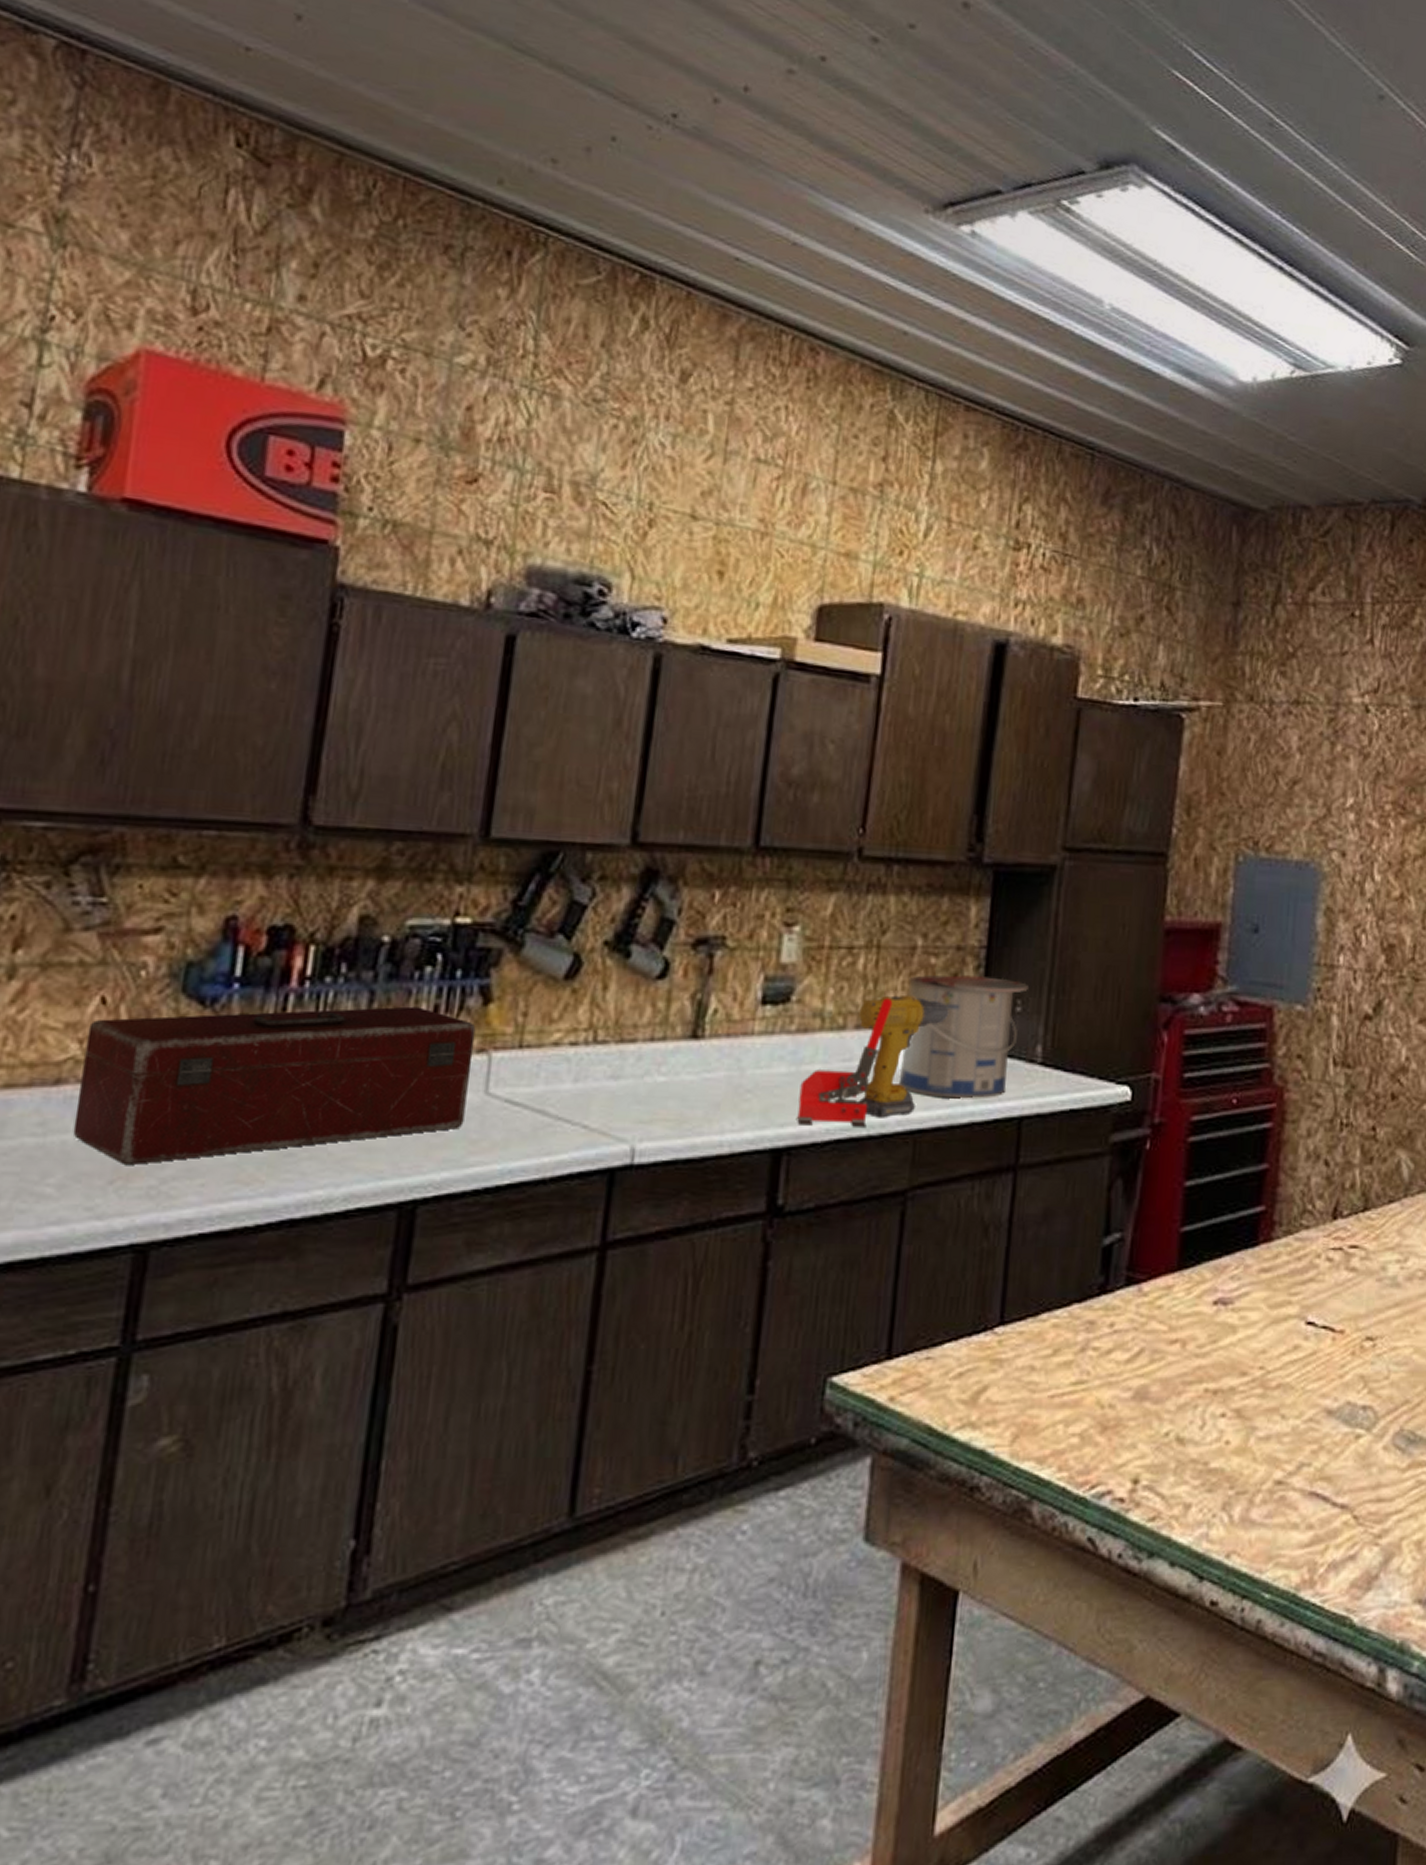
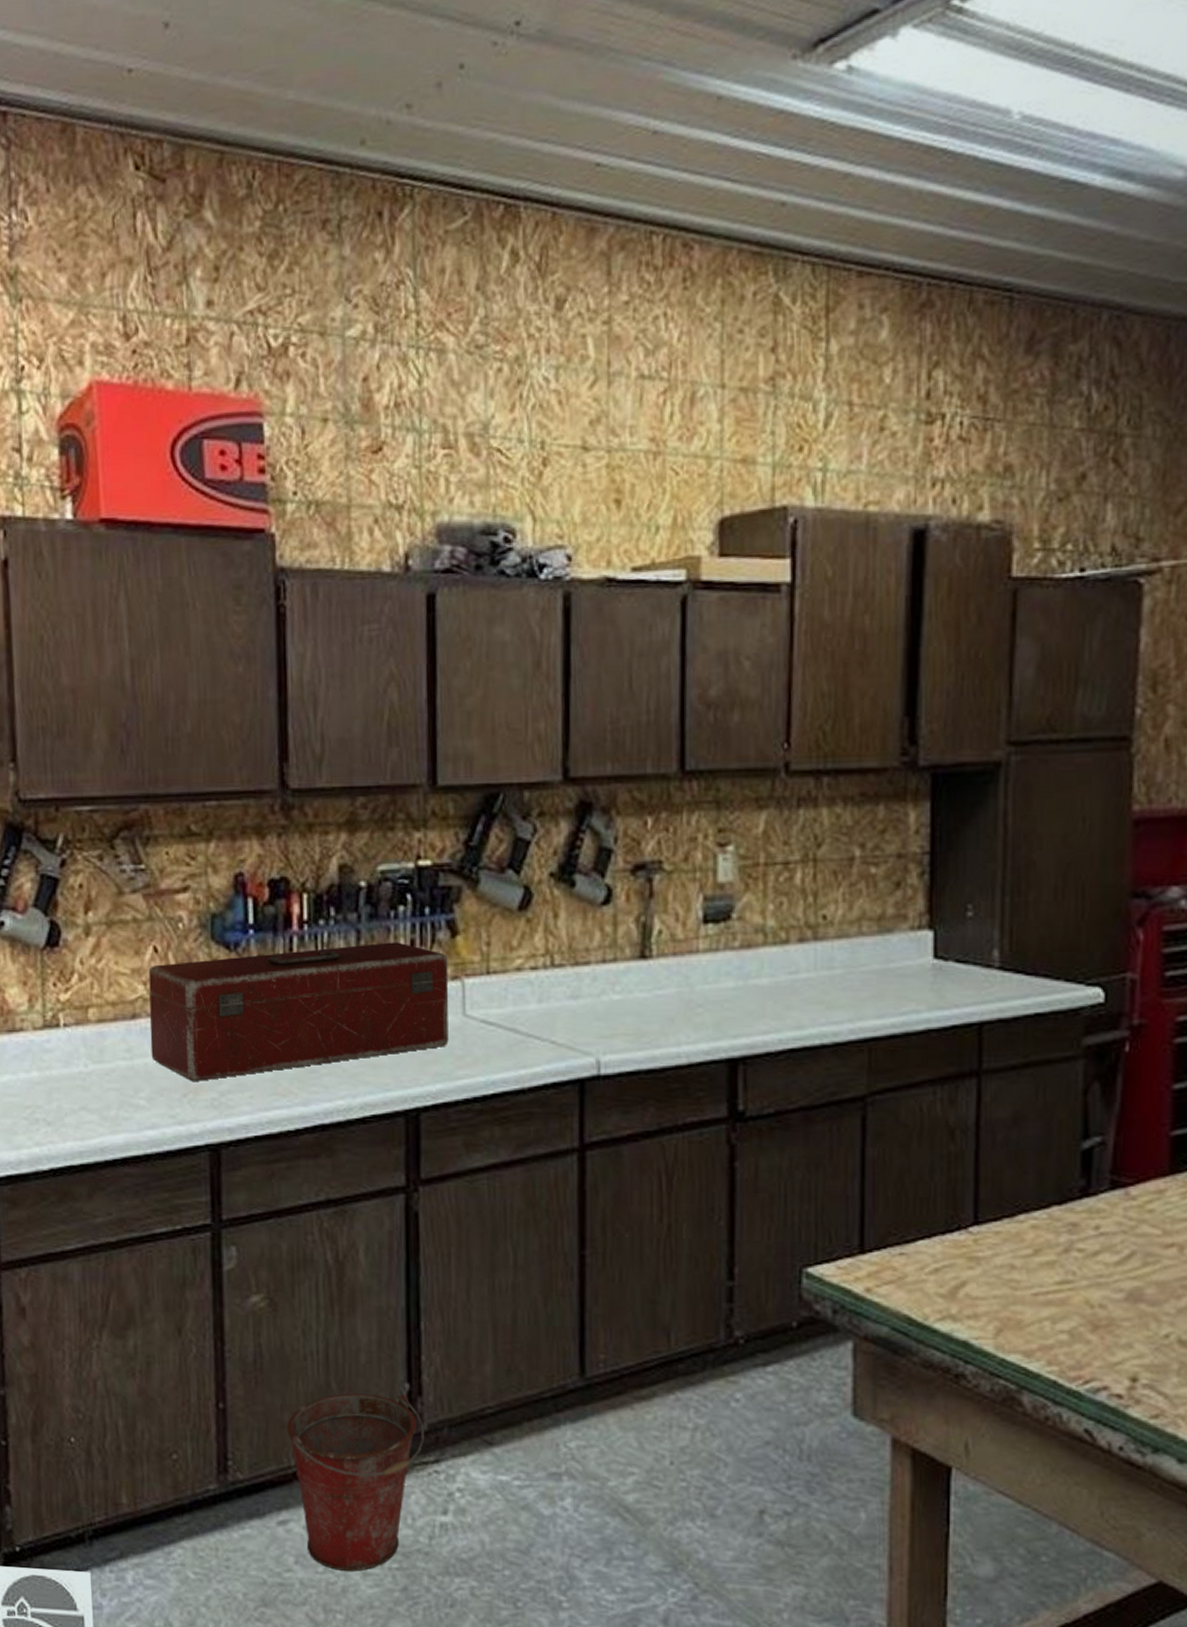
bucket: none [179,1554,366,1799] -> present [286,1393,424,1571]
clamp: present [797,998,893,1129] -> none [749,910,835,1038]
power tool: present [859,994,949,1118] -> none [801,906,895,1027]
paint can: present [898,975,1030,1100] -> none [848,883,981,1008]

